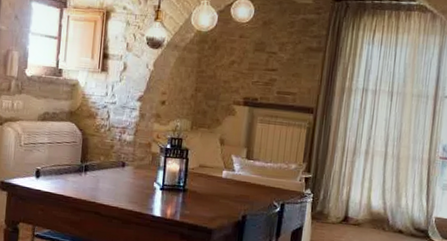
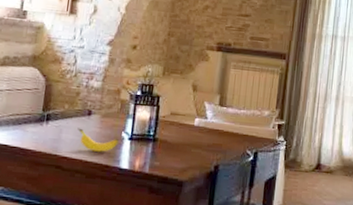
banana: none [113,178,151,201] -> present [77,128,119,152]

